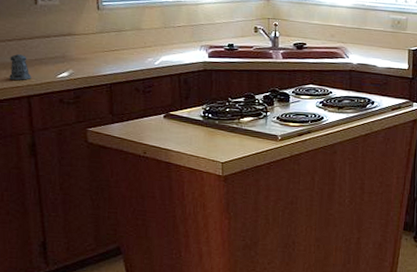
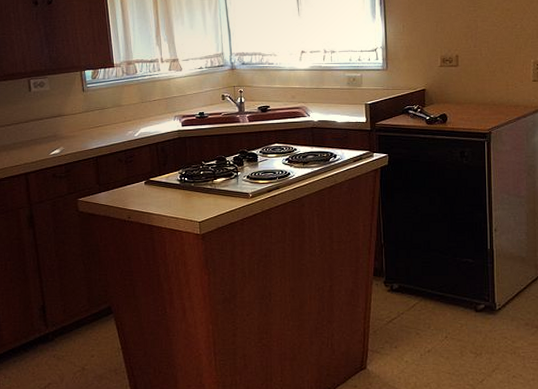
pepper shaker: present [9,54,32,80] -> none [9,137,28,160]

